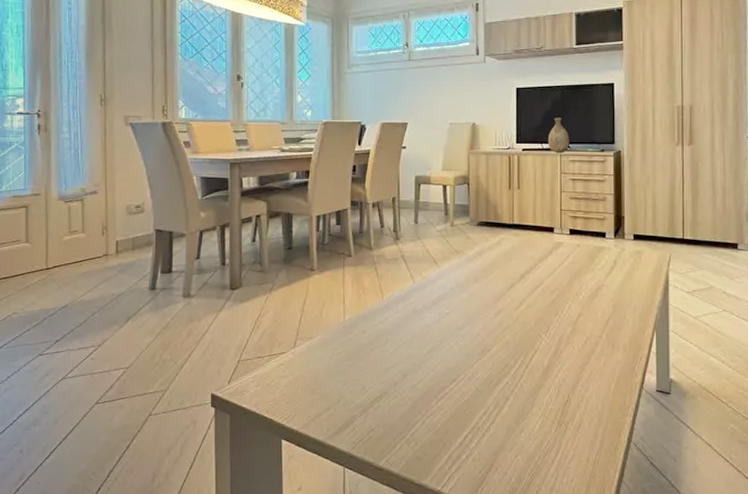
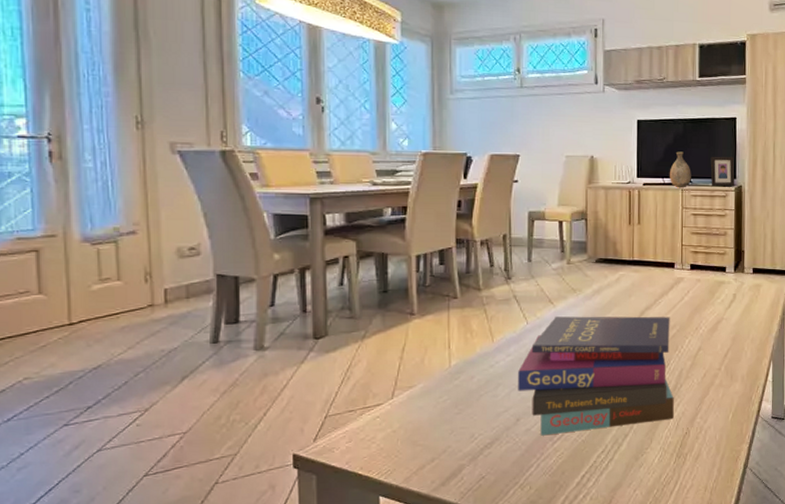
books: none [405,277,555,393] -> present [518,316,674,436]
picture frame: none [588,121,614,152] -> present [710,156,735,187]

